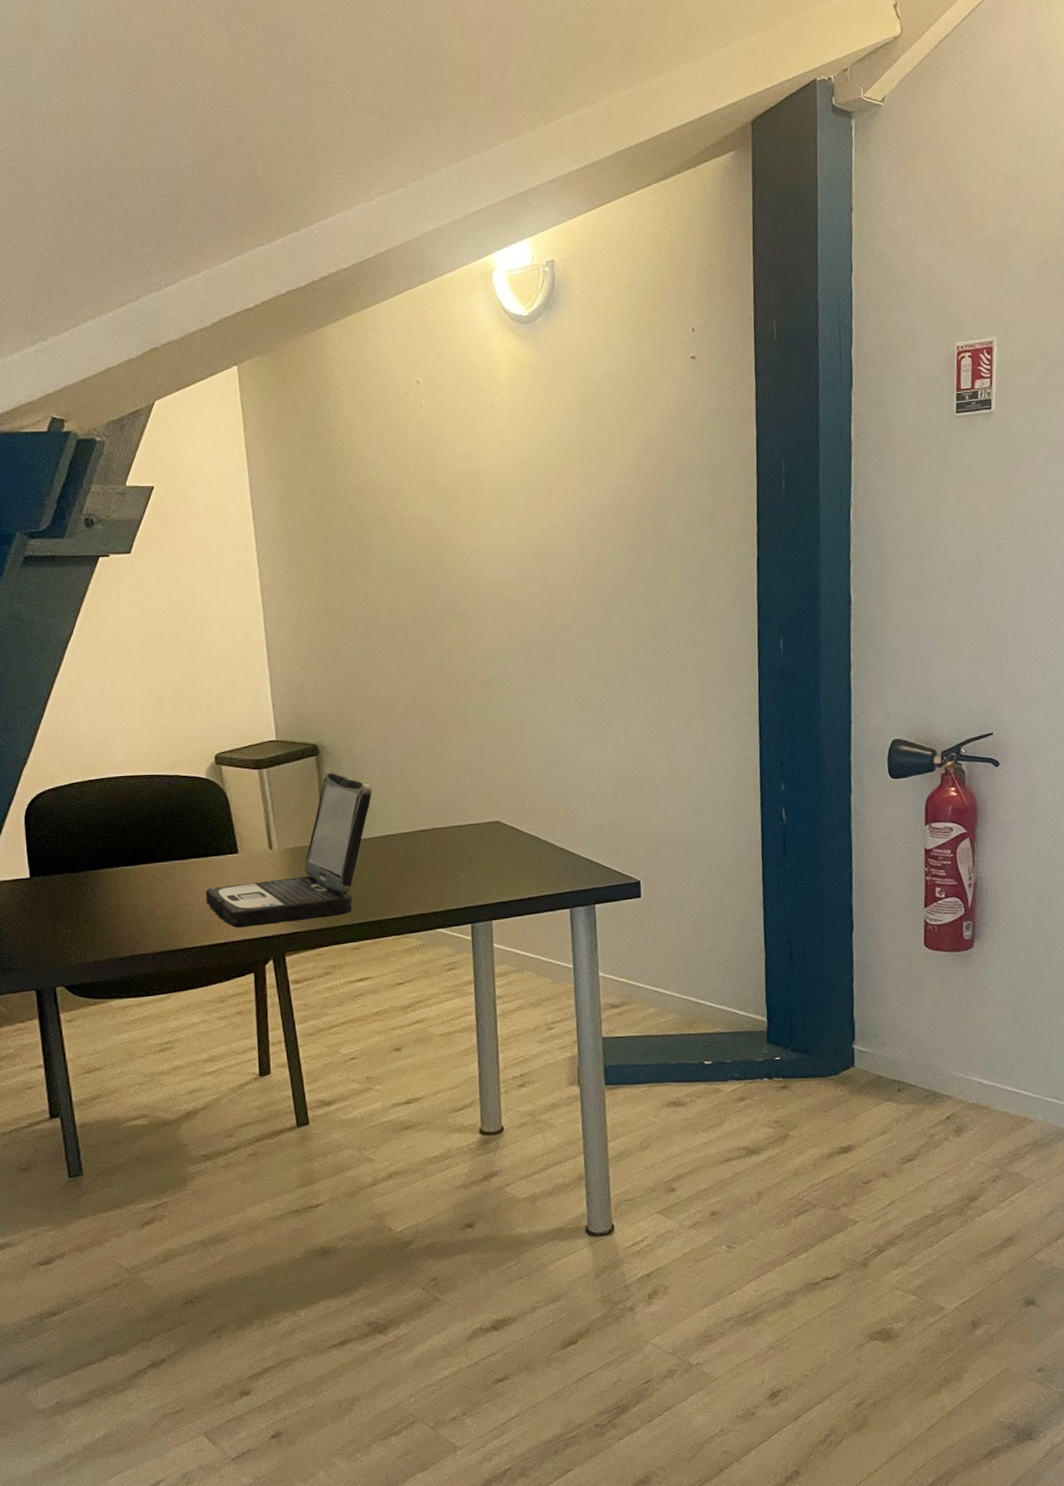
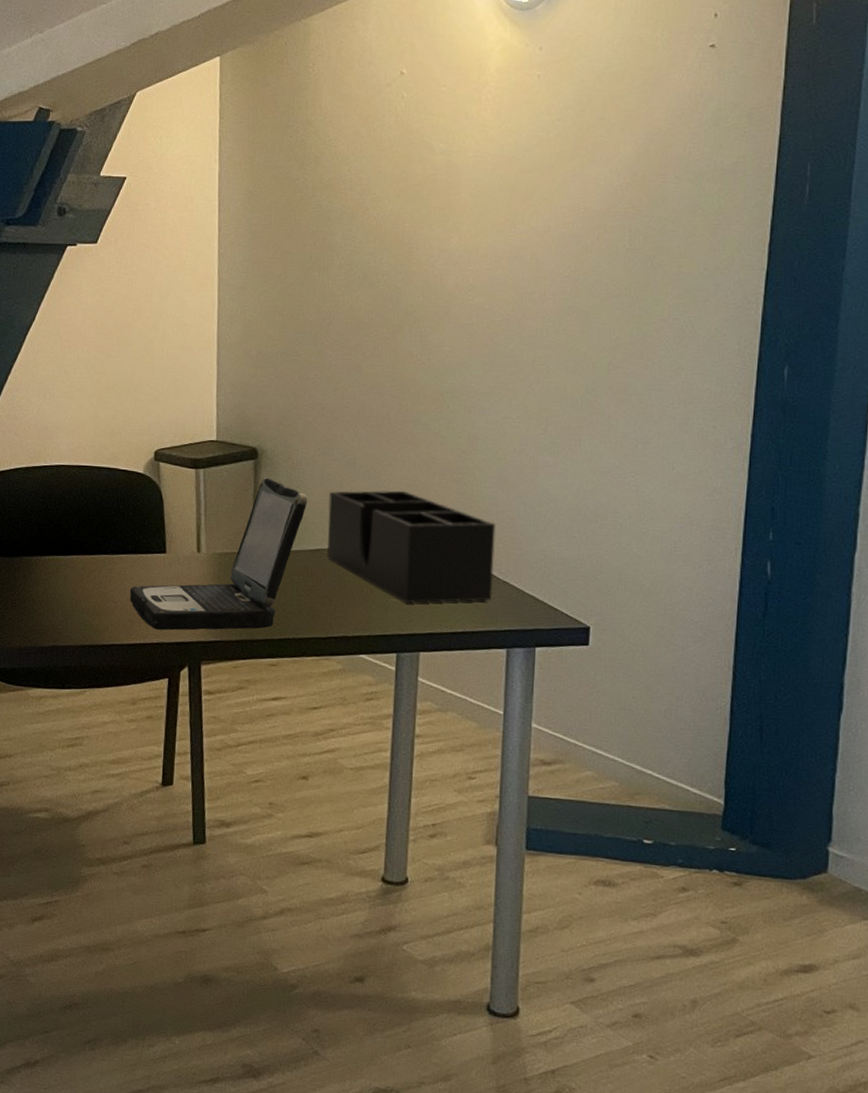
desk organizer: none [392,773,552,877] -> present [327,490,496,604]

